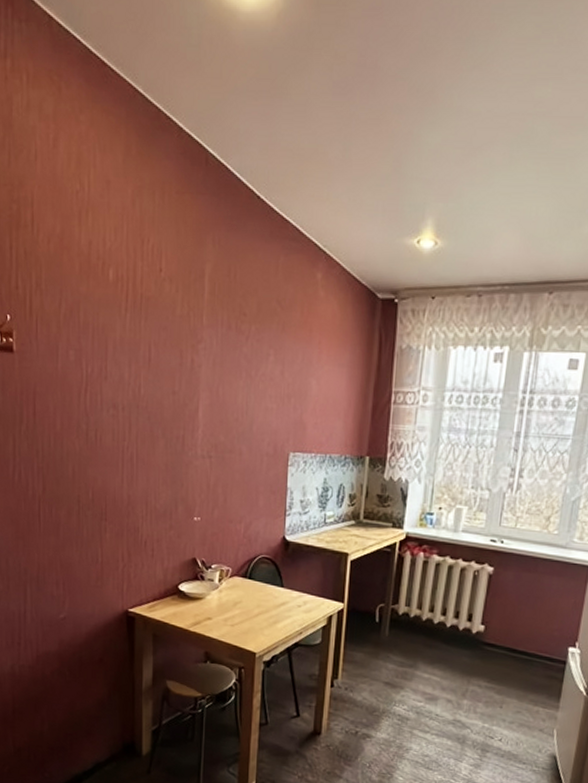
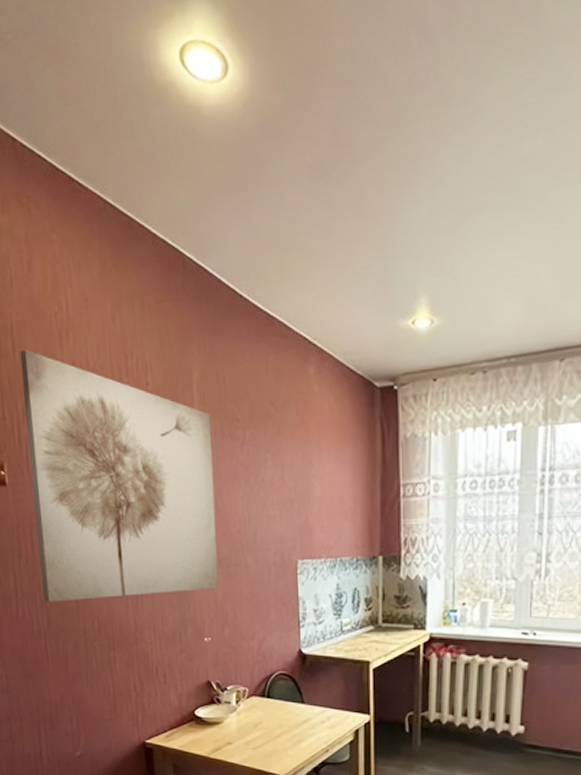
wall art: none [38,222,219,472] -> present [19,349,219,602]

